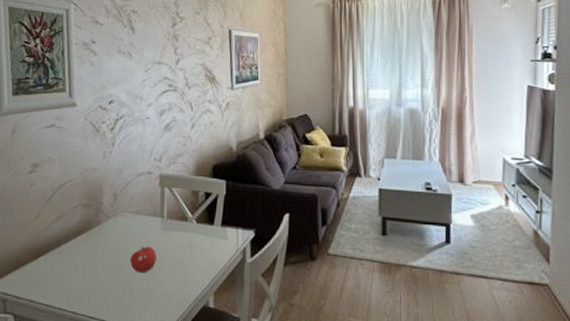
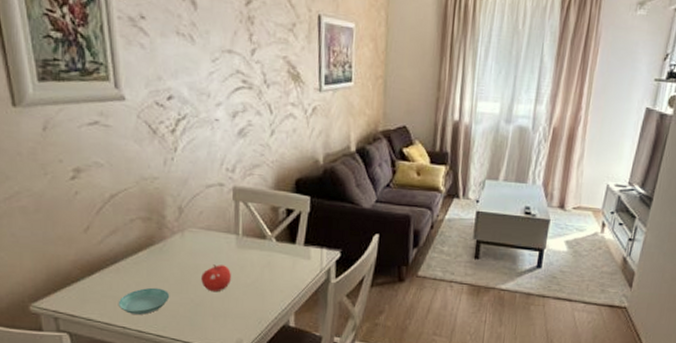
saucer: none [57,269,103,296] -> present [118,287,170,315]

